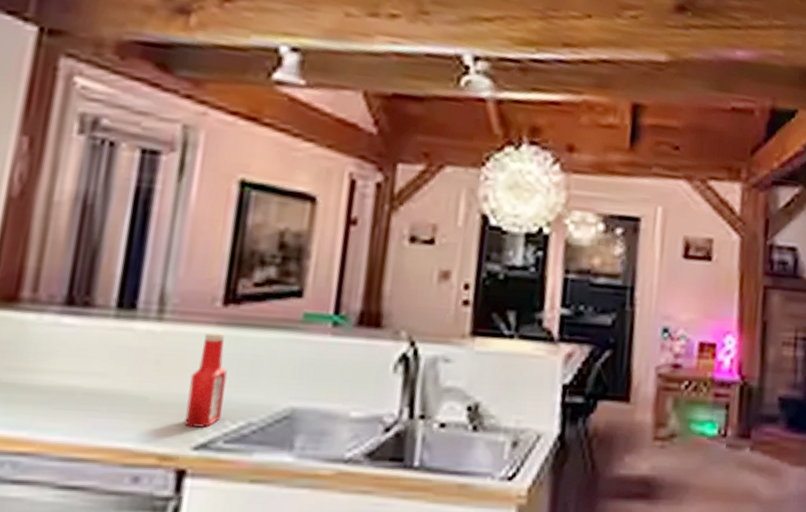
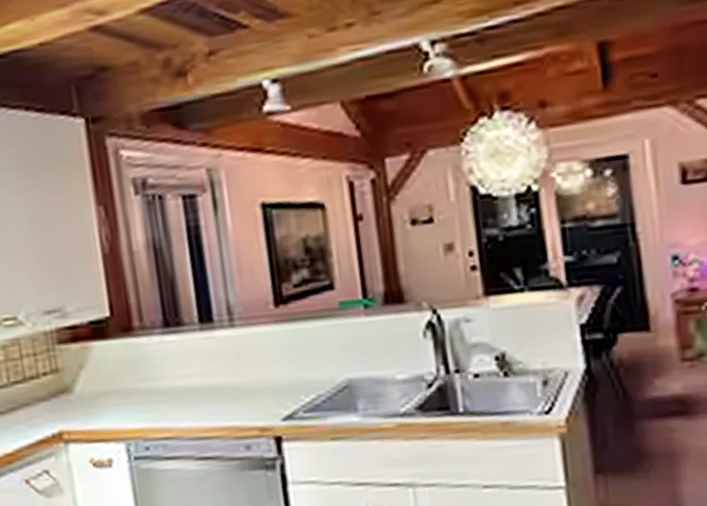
ketchup bottle: present [184,332,227,428] -> none [266,329,296,404]

